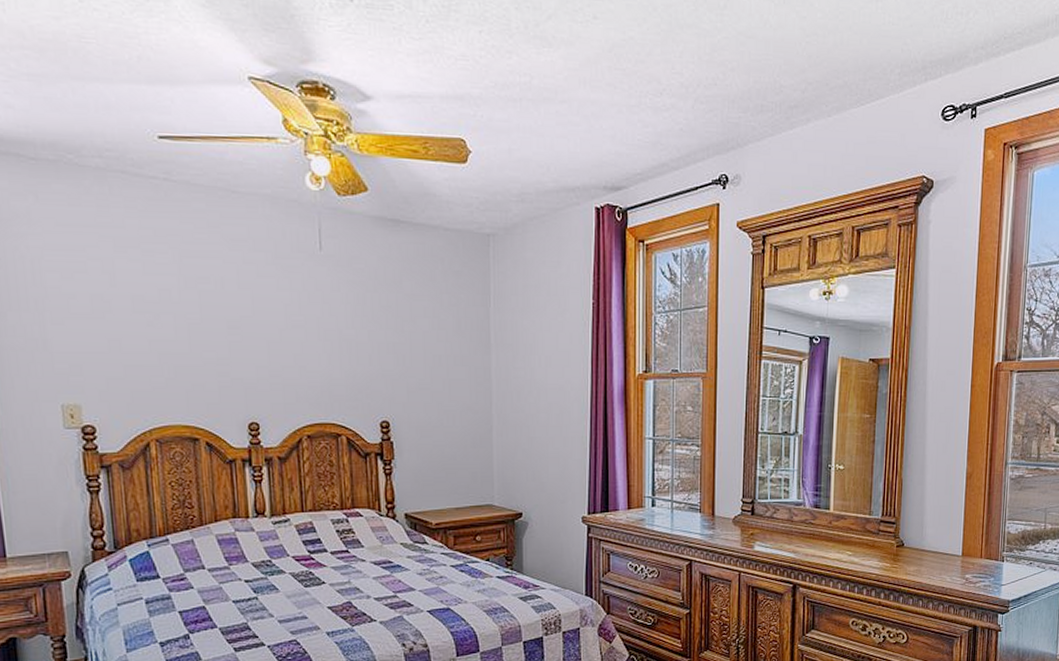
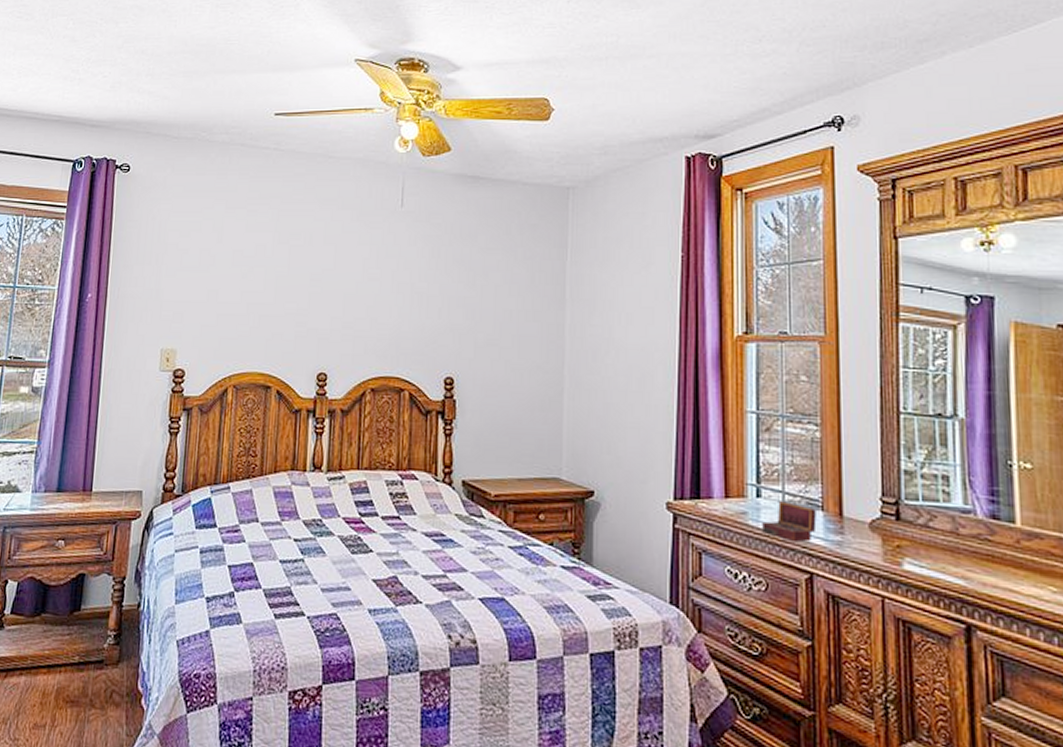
wooden box: none [656,508,696,539] -> present [762,501,817,543]

